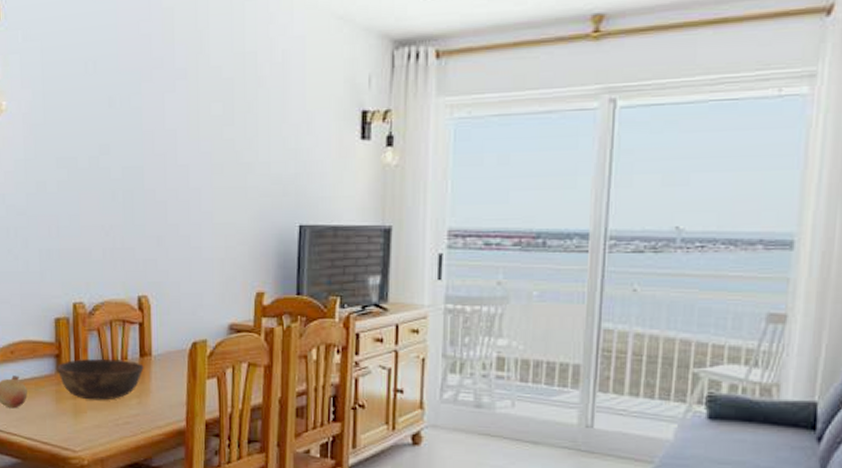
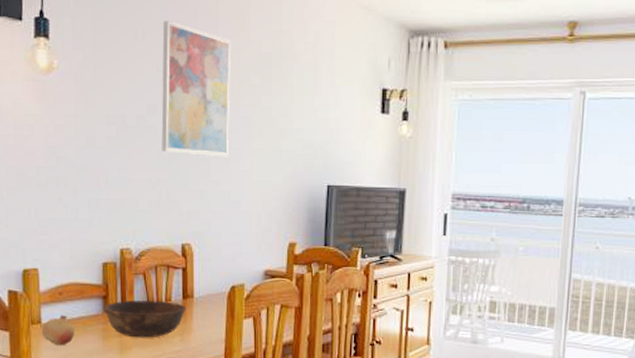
wall art: none [114,50,189,198] -> present [161,21,231,158]

